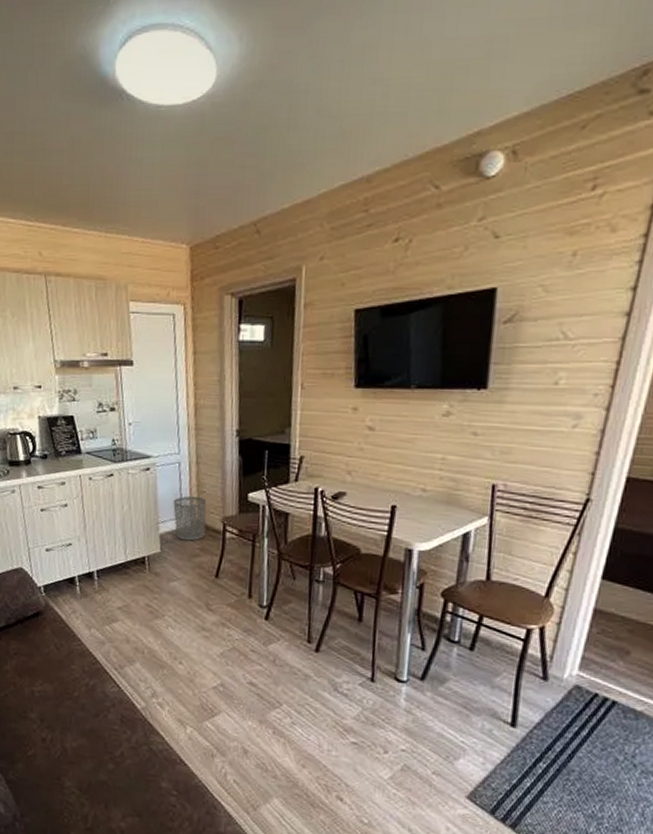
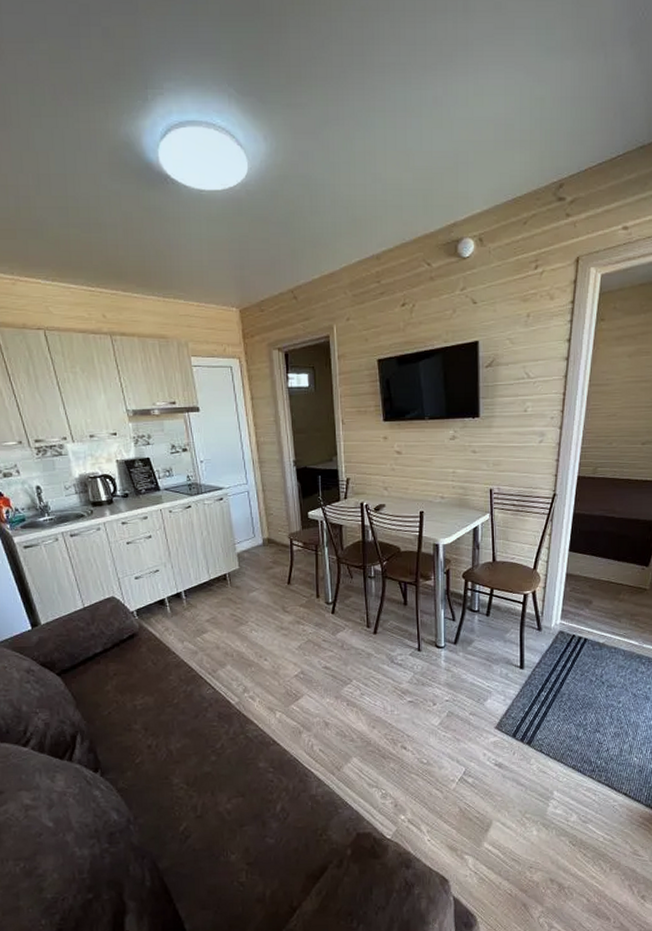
waste bin: present [173,496,207,541] -> none [246,518,276,556]

